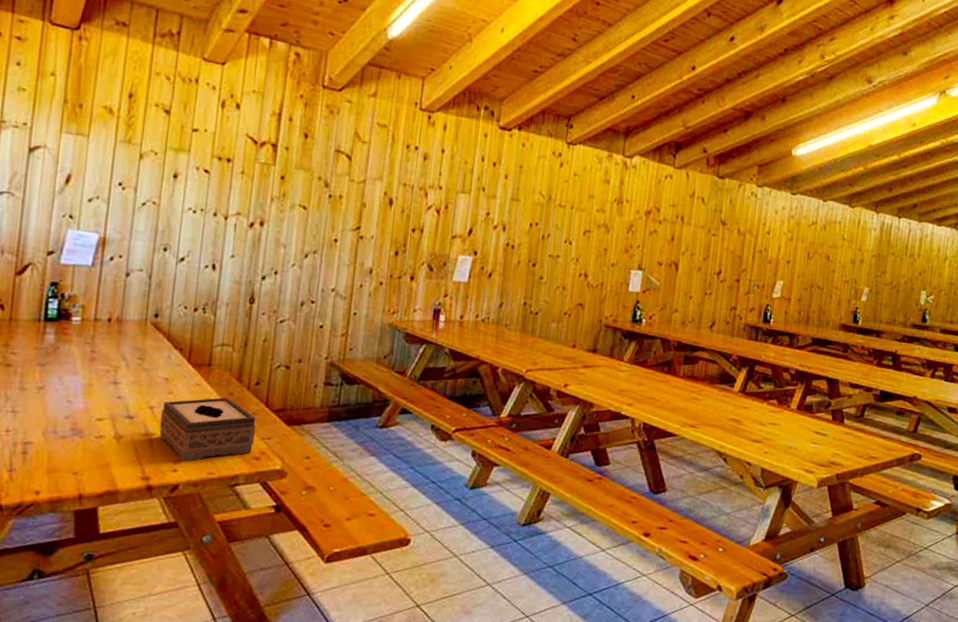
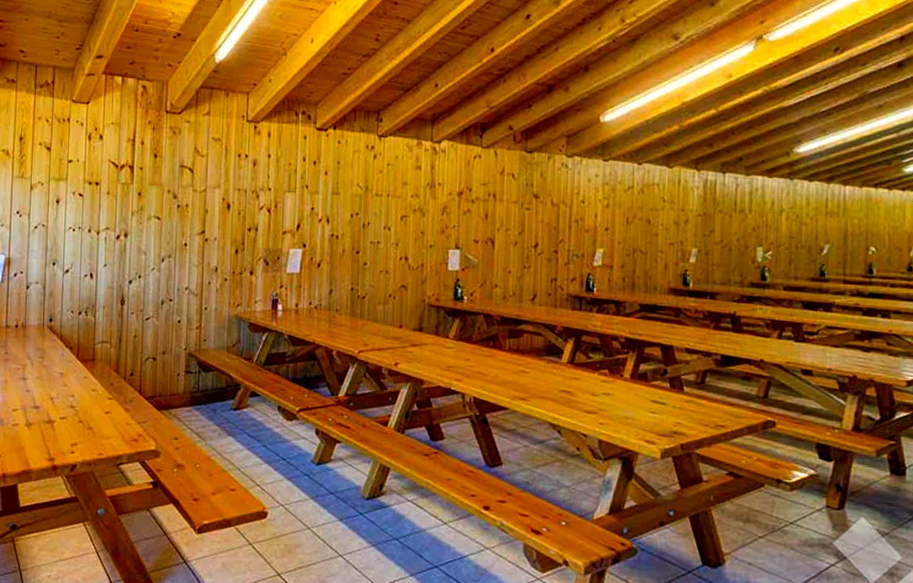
tissue box: present [160,397,257,462] -> none [59,387,133,445]

